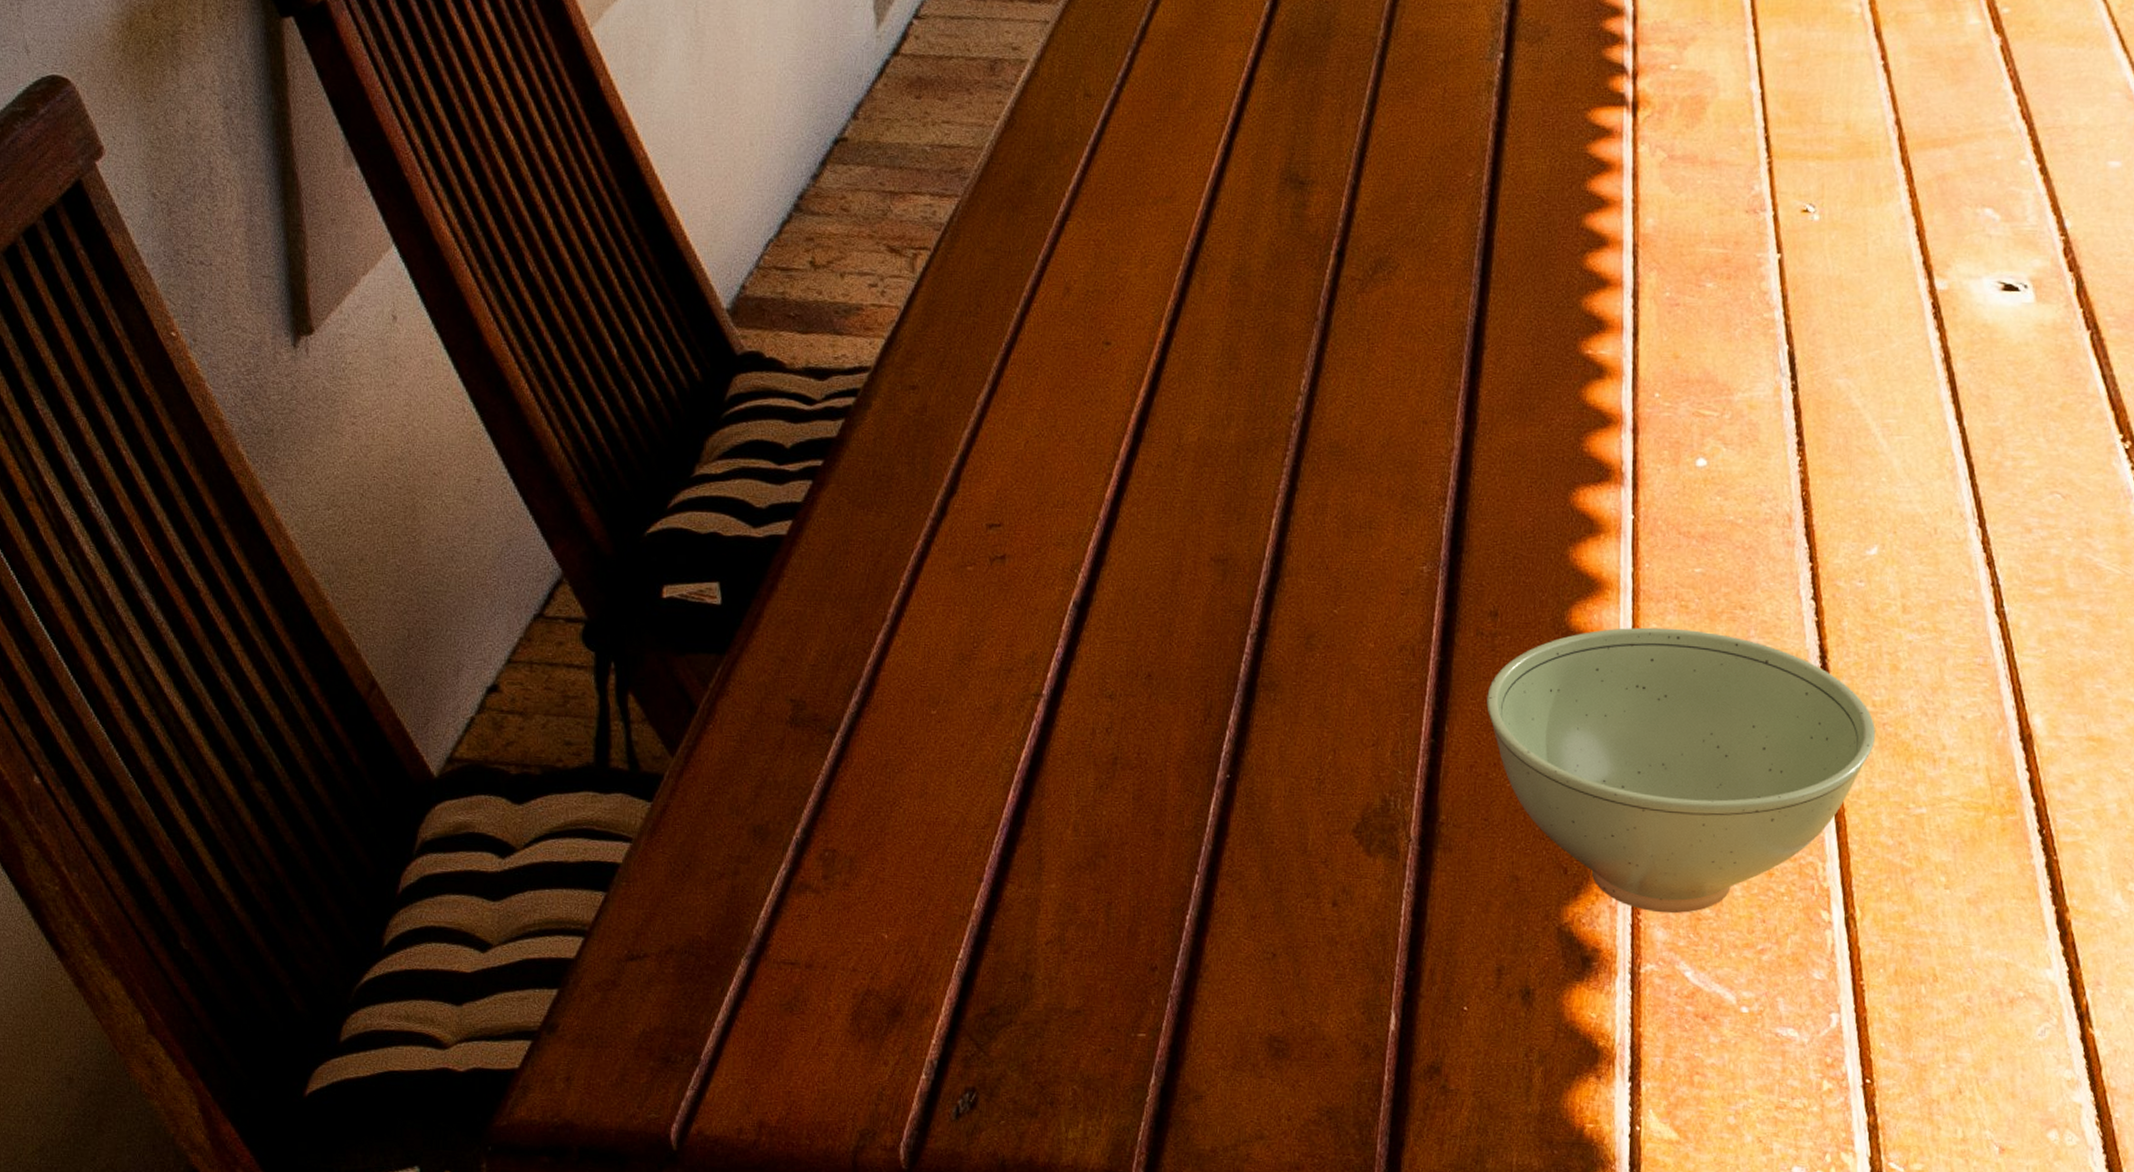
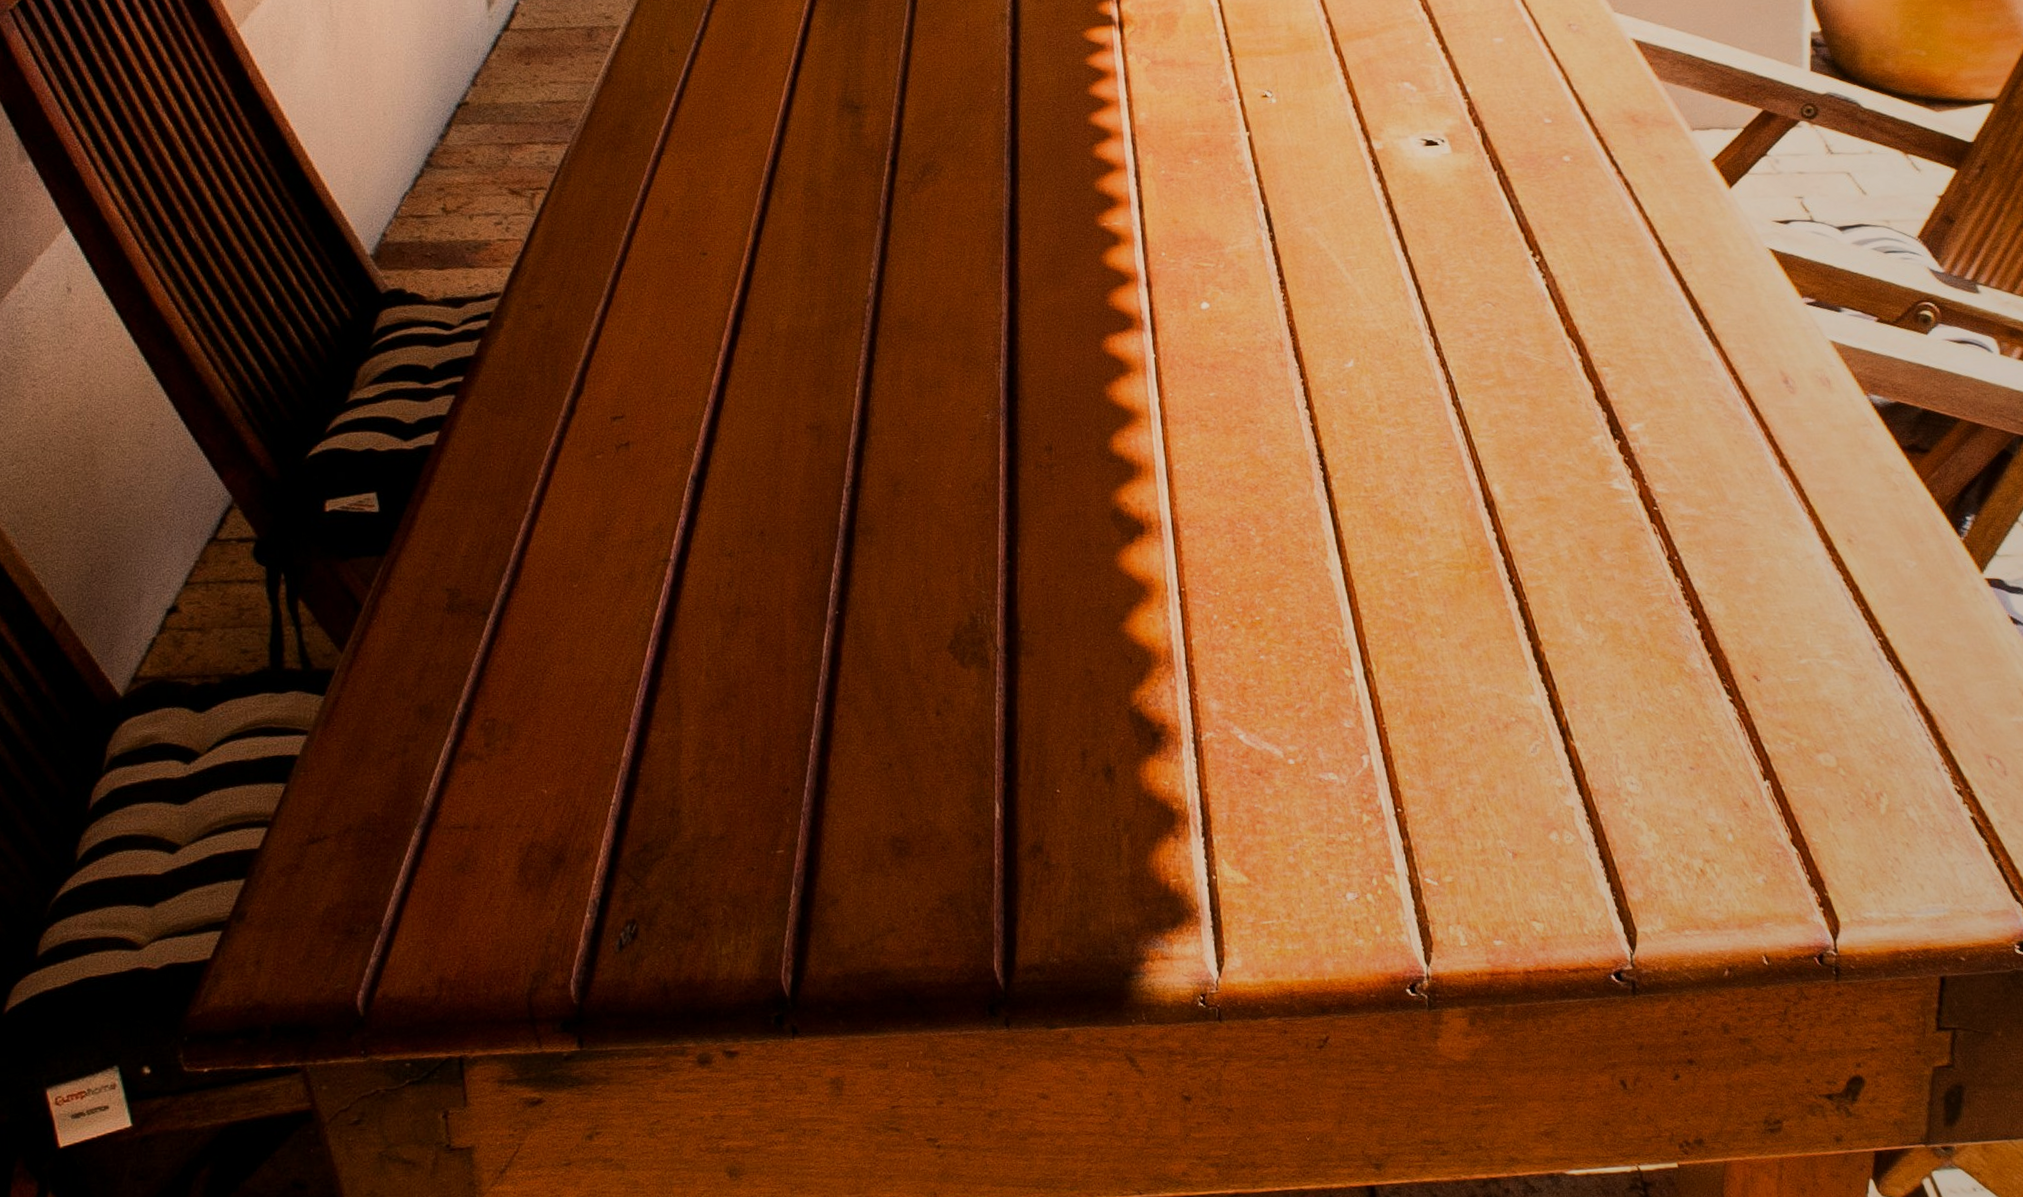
bowl: present [1486,627,1875,914] -> none [1050,444,1370,687]

